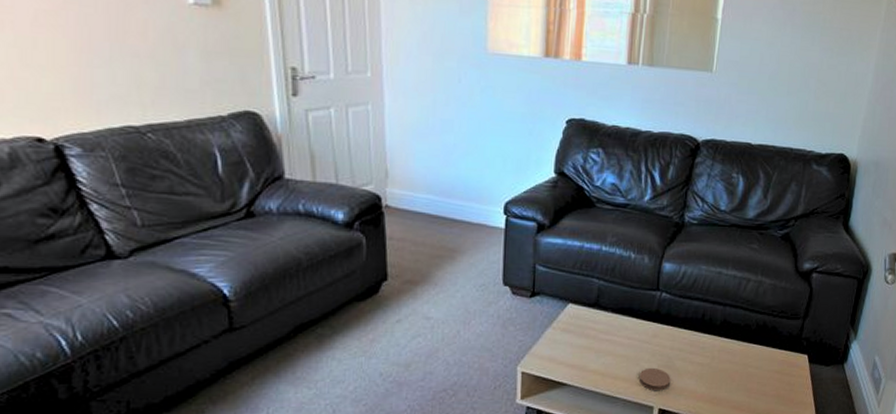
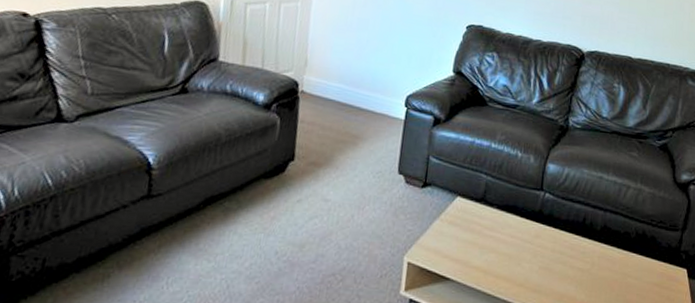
coaster: present [640,367,671,391] -> none [520,269,551,295]

